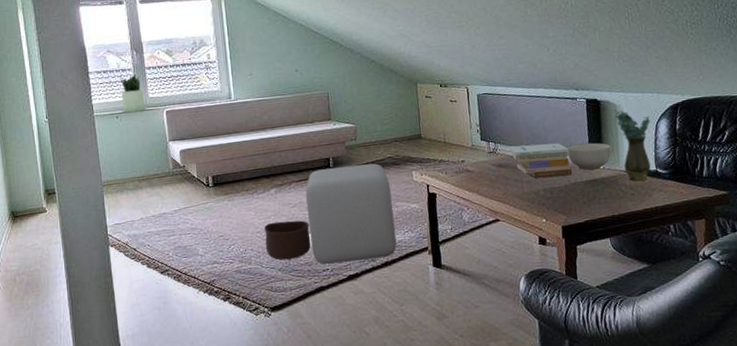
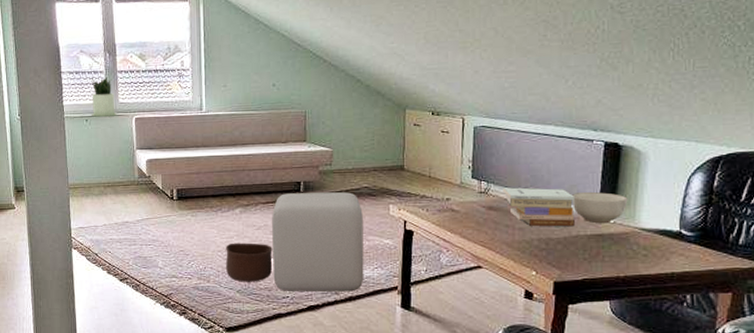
vase: present [614,110,651,181] -> none [638,157,681,241]

